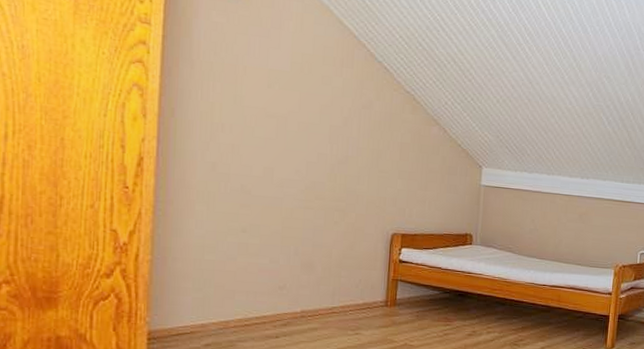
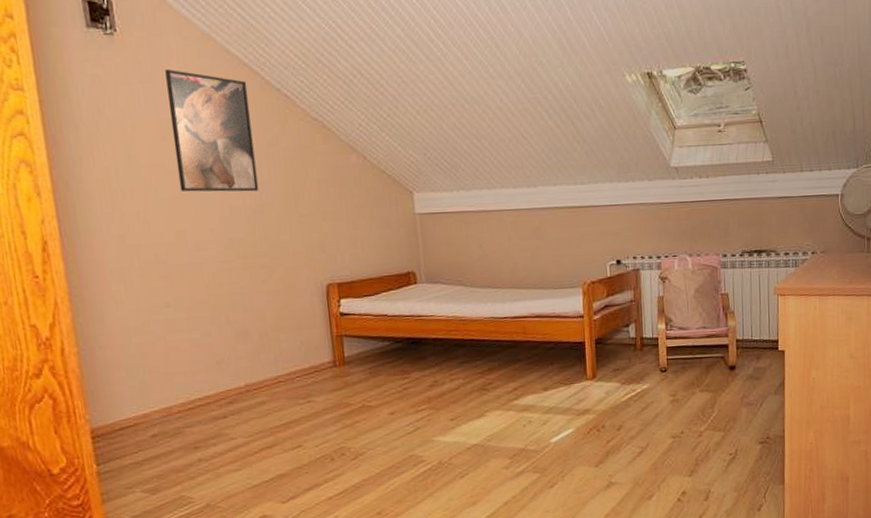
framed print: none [276,29,353,145] -> present [165,70,259,192]

